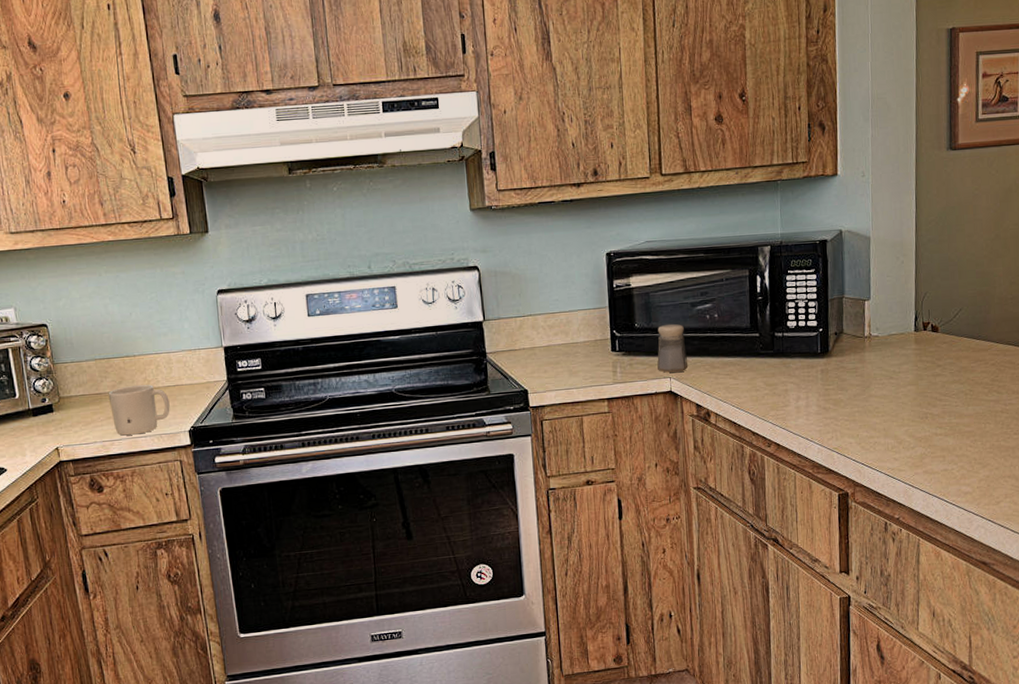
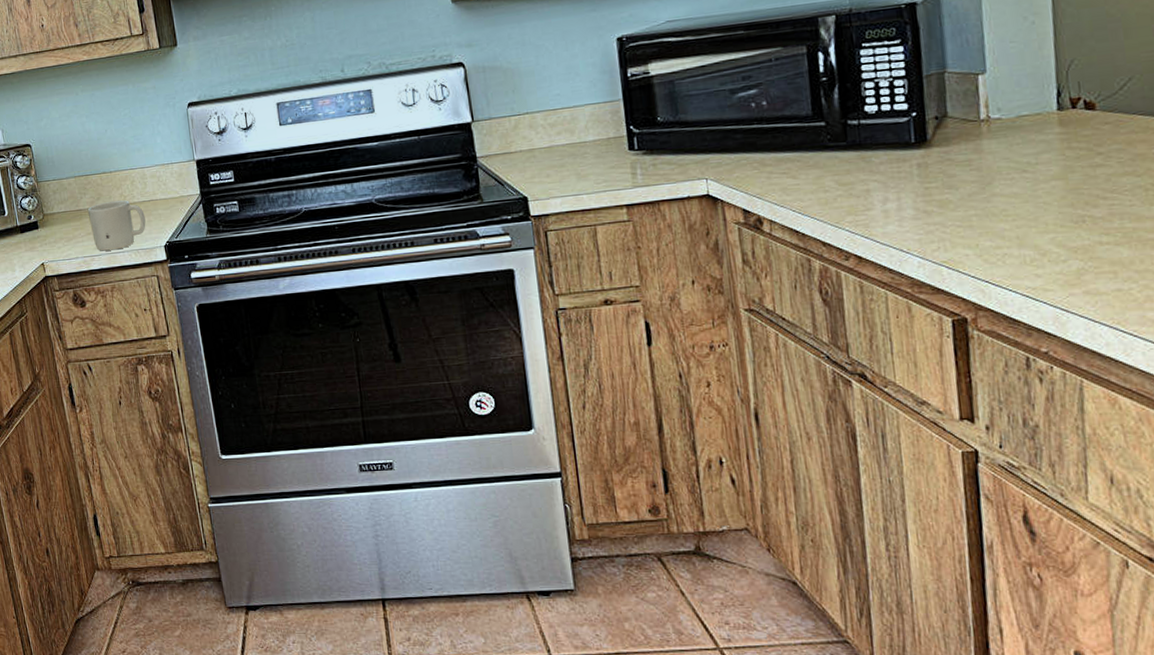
salt shaker: present [657,323,689,373] -> none [687,115,730,173]

